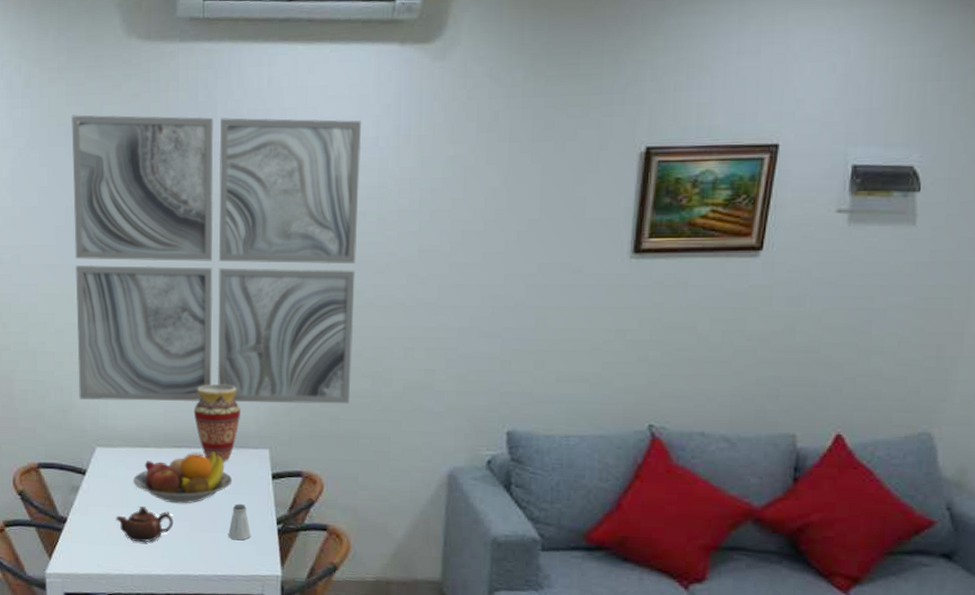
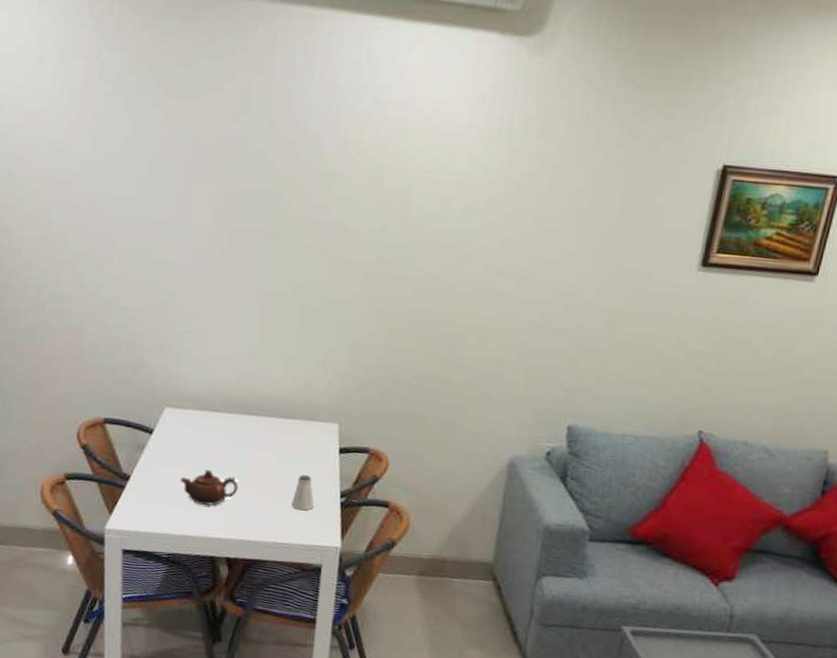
wall art: present [71,115,362,404] -> none [151,65,456,386]
fruit bowl: present [132,450,233,504] -> none [200,420,300,471]
vase: present [193,384,240,463] -> none [266,354,313,434]

